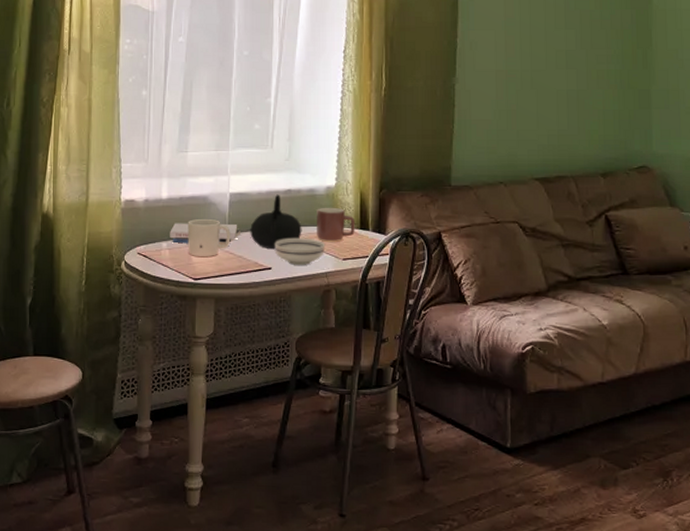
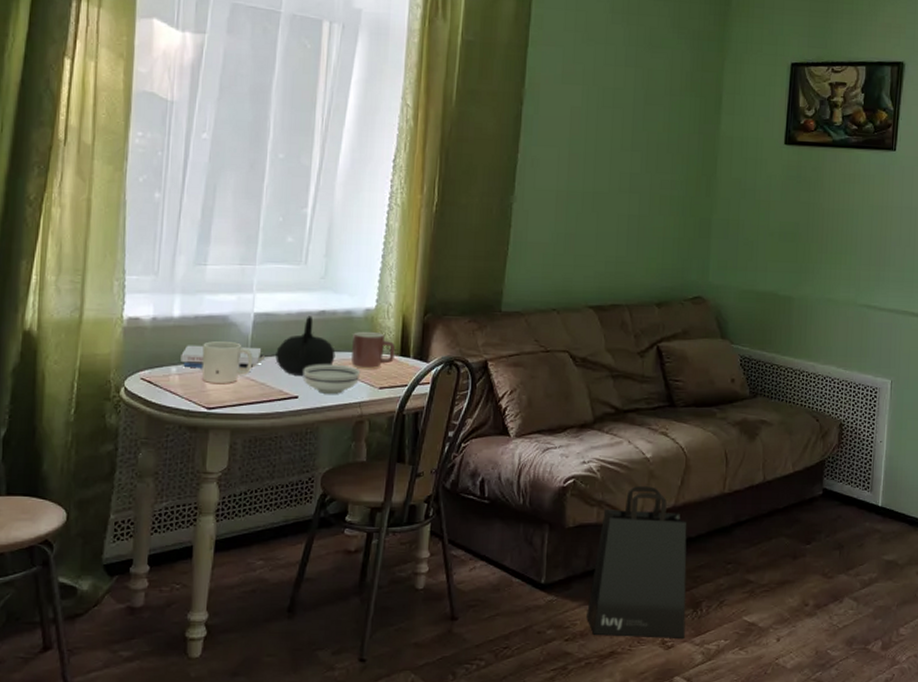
shopping bag: none [554,353,657,508] -> present [587,486,687,638]

